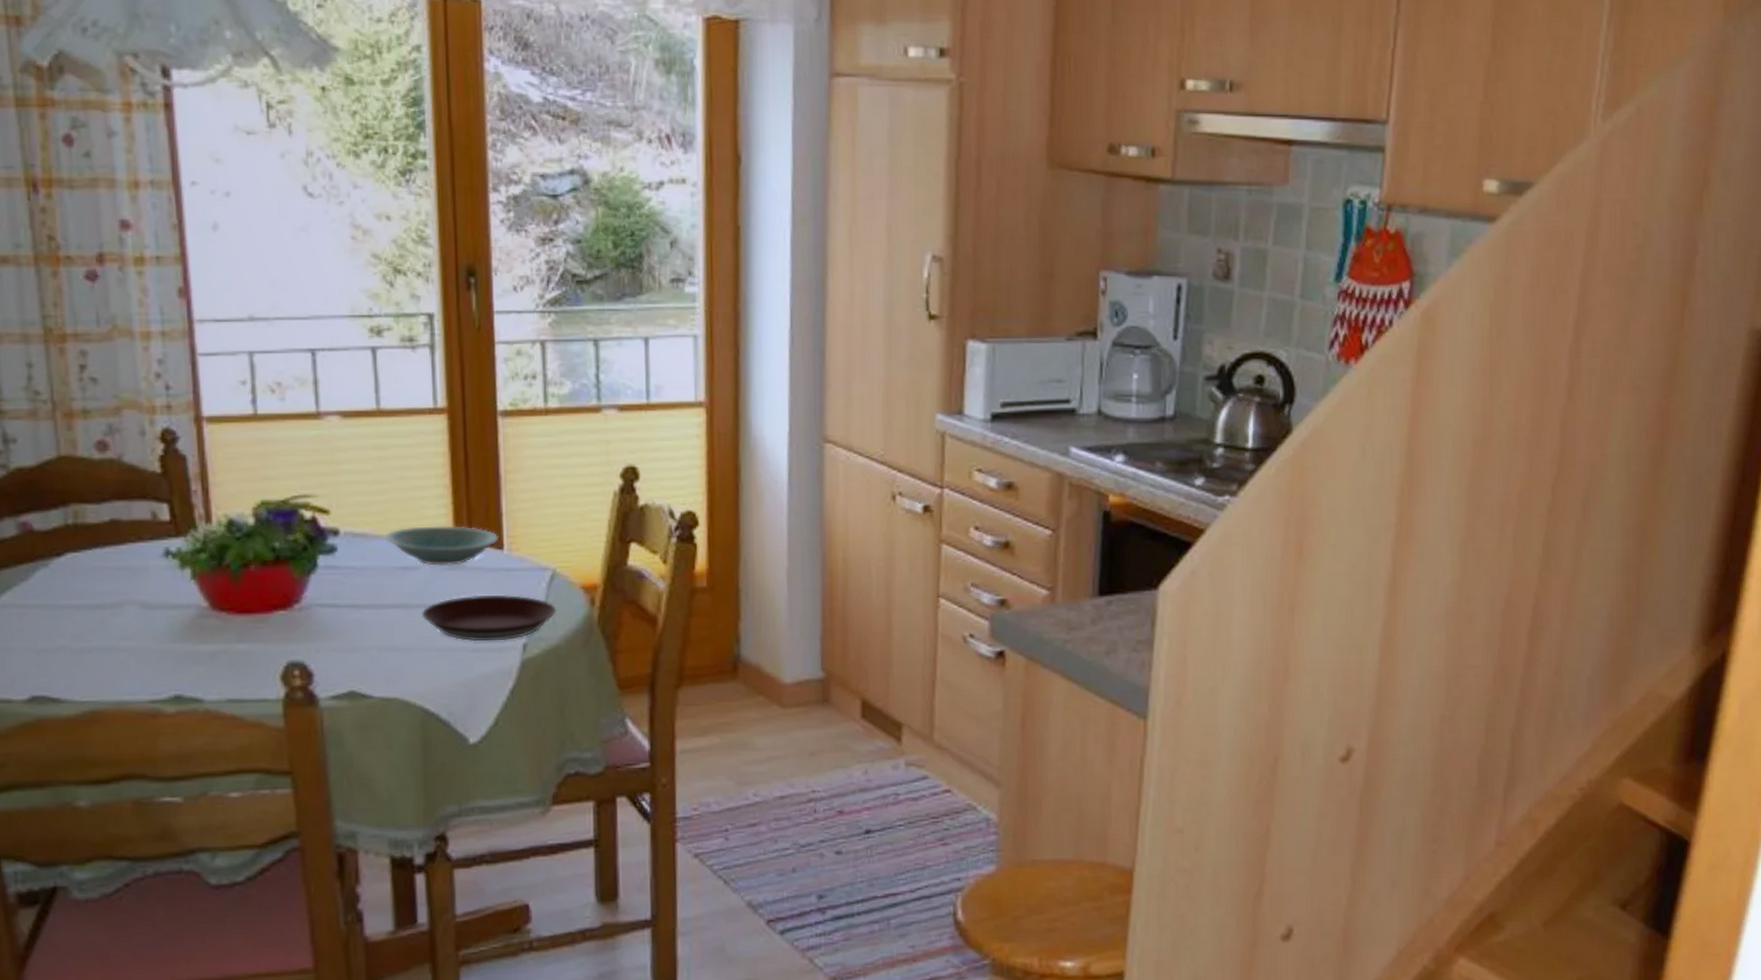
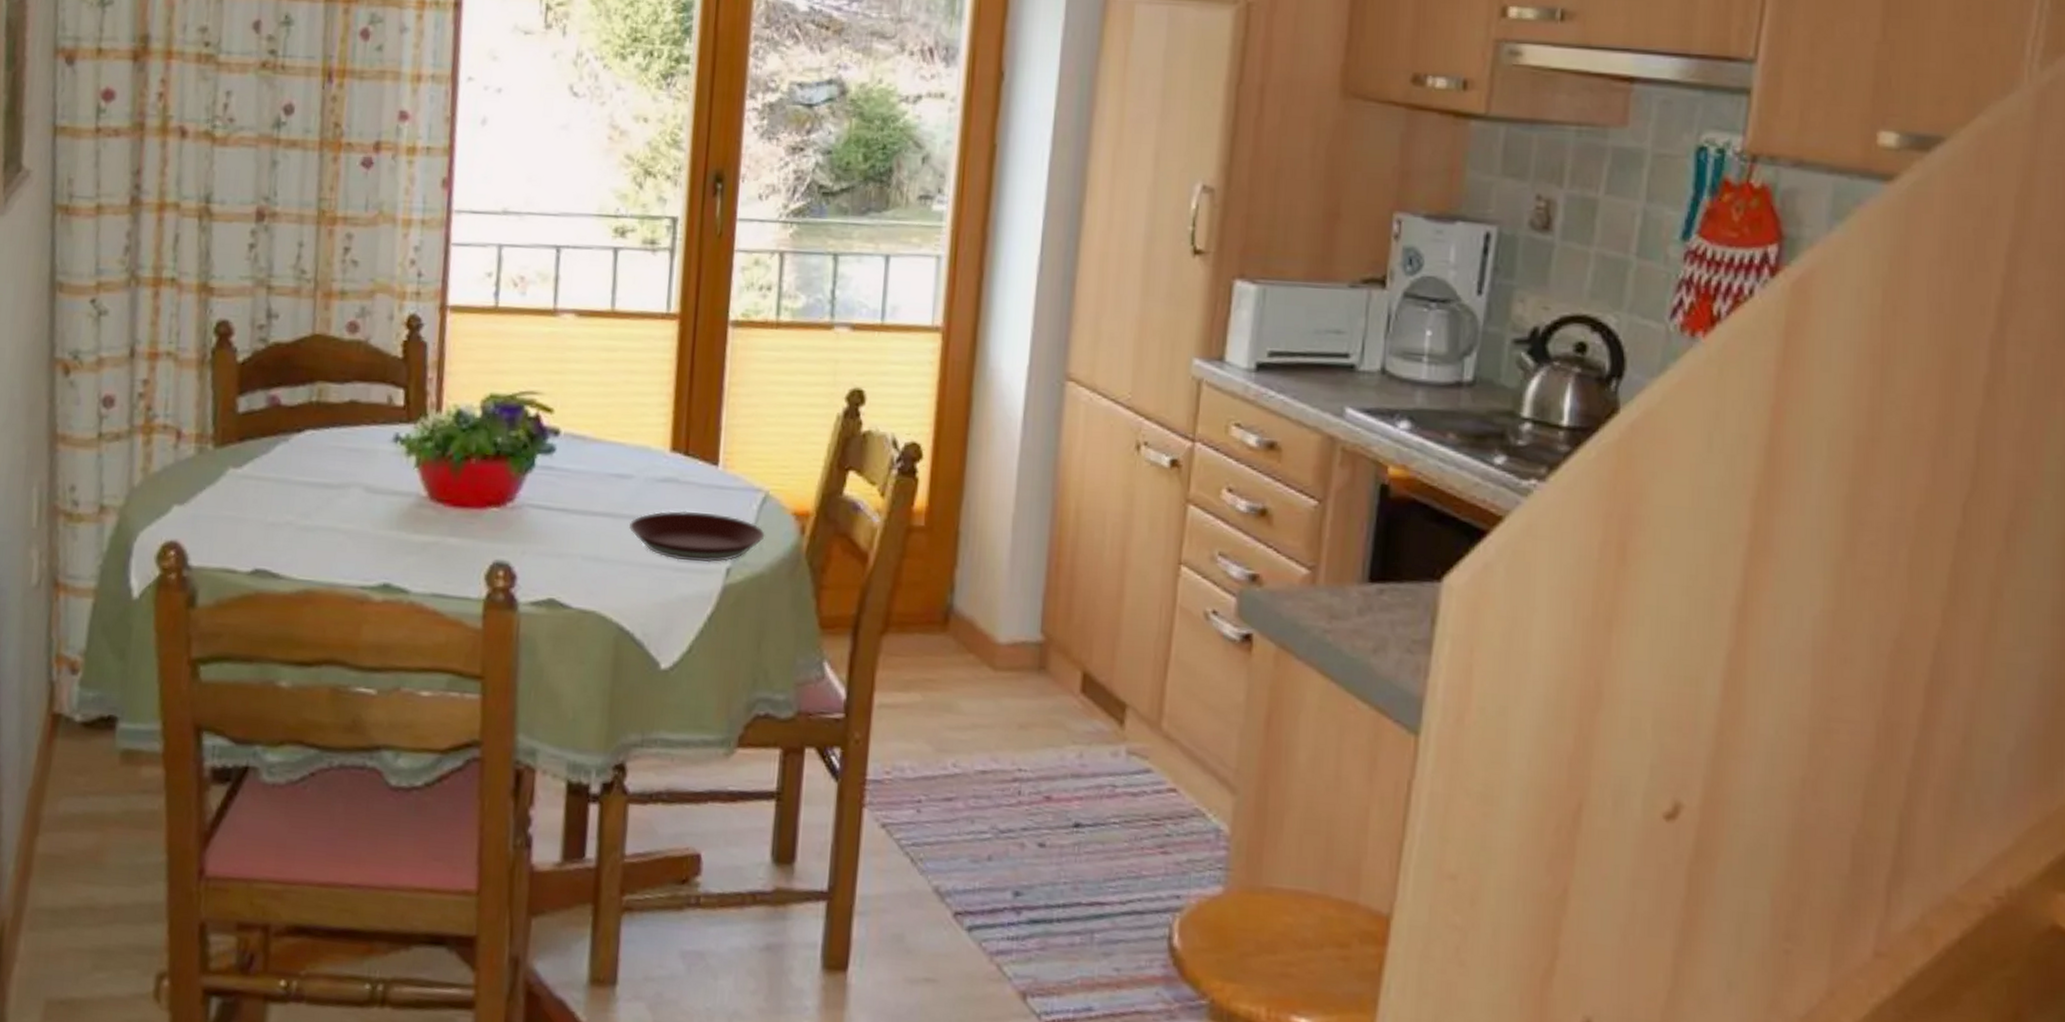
bowl: present [385,525,498,566] -> none [603,433,715,478]

